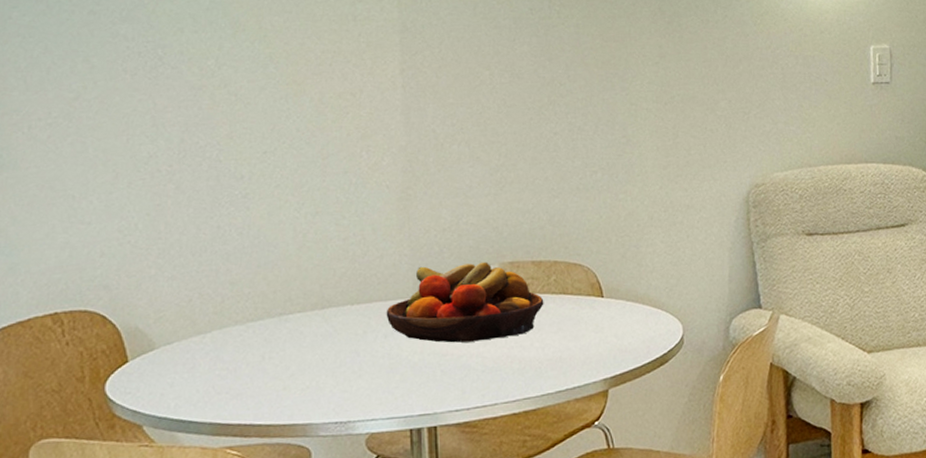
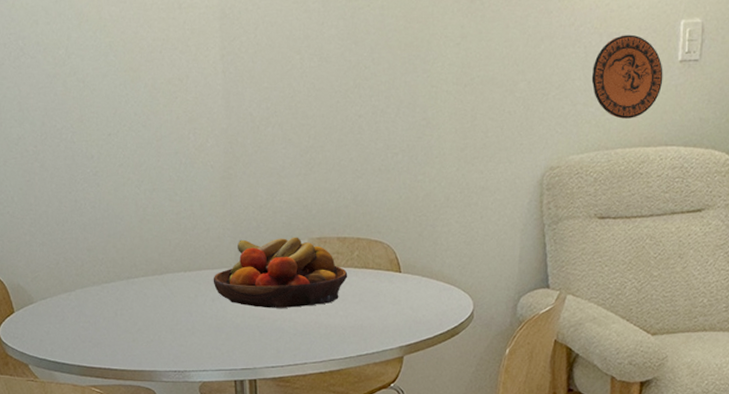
decorative plate: none [790,58,859,137] -> present [591,34,663,119]

